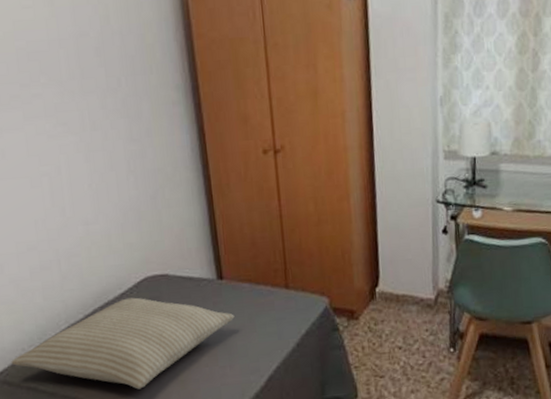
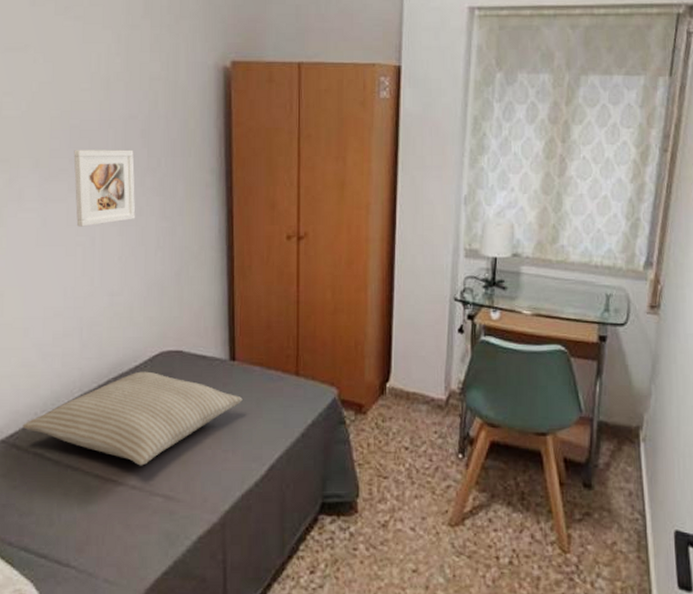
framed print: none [24,70,102,156] -> present [73,149,136,227]

